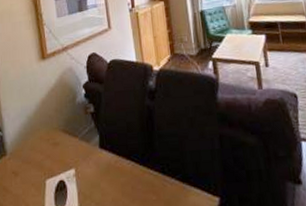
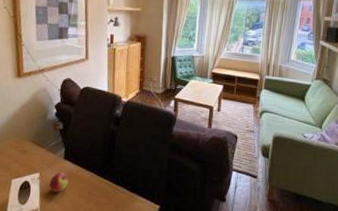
apple: none [86,164,108,191] -> present [49,171,69,192]

